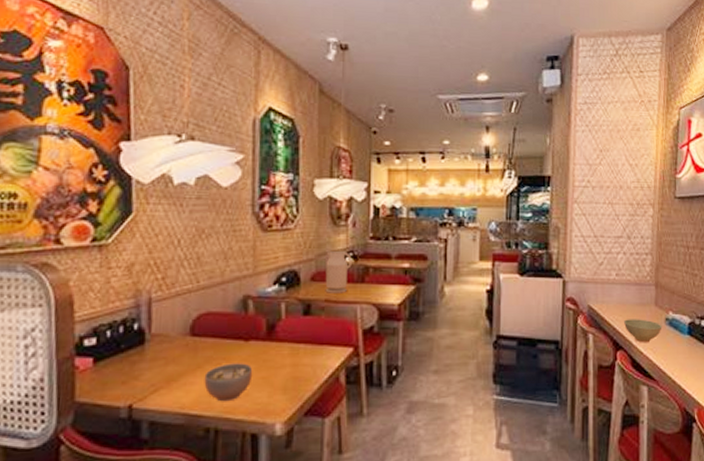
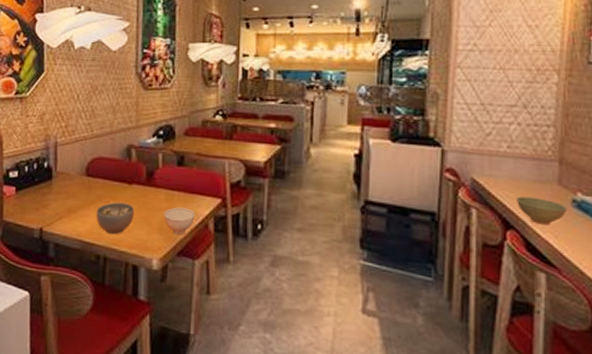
bowl: none [288,361,324,392] -> present [164,207,195,235]
water jug: present [325,251,352,293] -> none [197,109,221,148]

